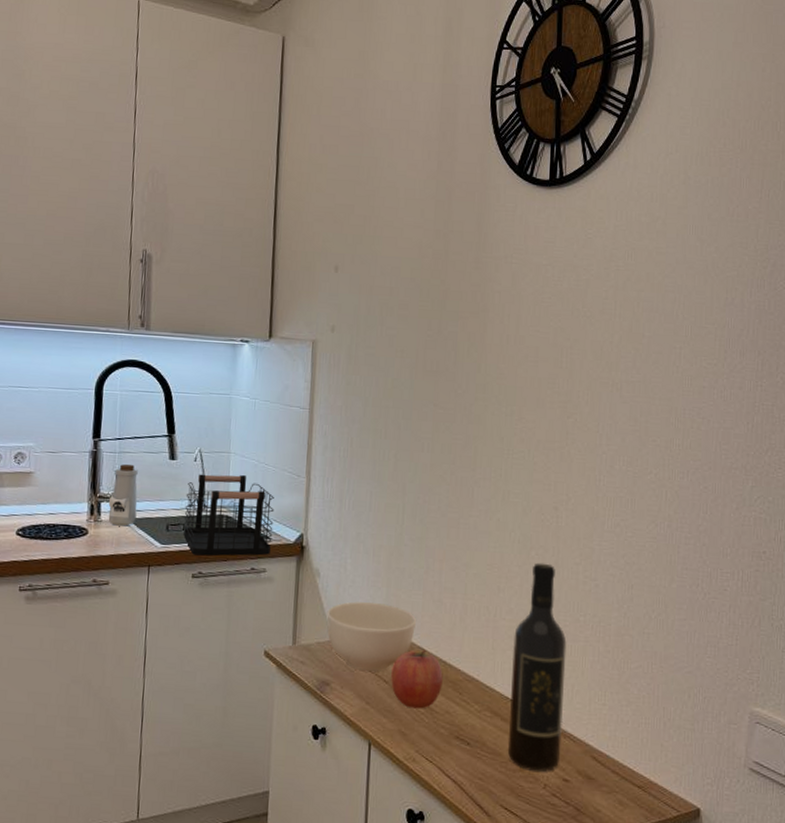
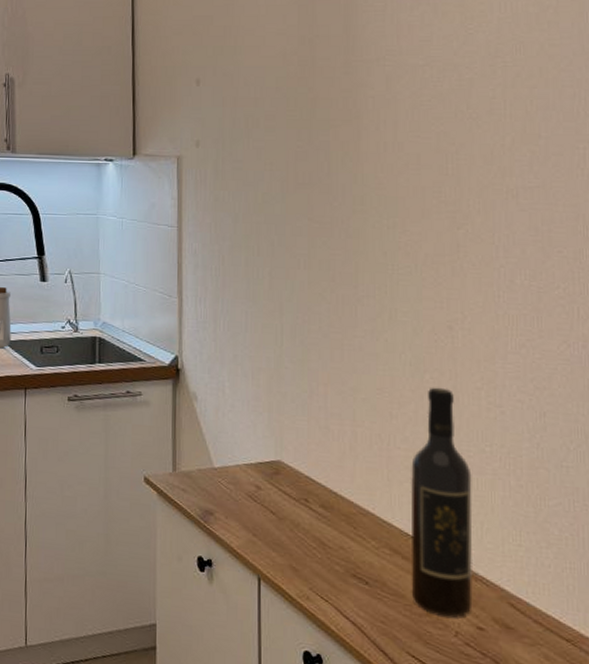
dish rack: present [183,474,275,557] -> none [57,295,147,379]
bowl: present [327,602,417,672] -> none [207,427,303,502]
fruit: present [391,649,443,709] -> none [278,479,335,543]

